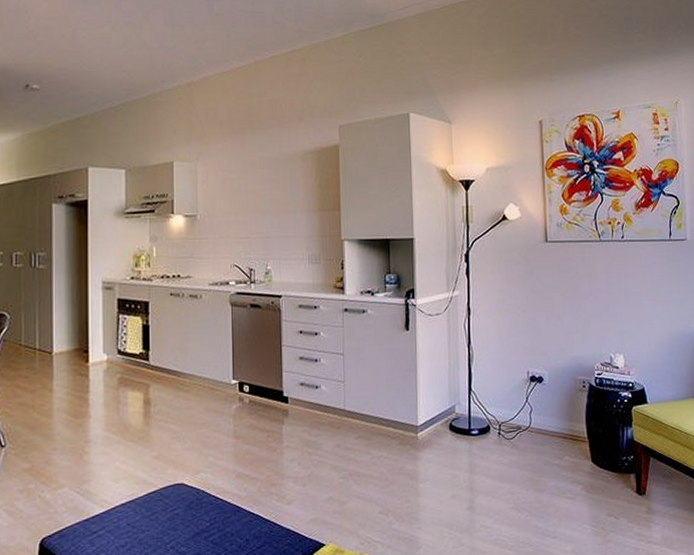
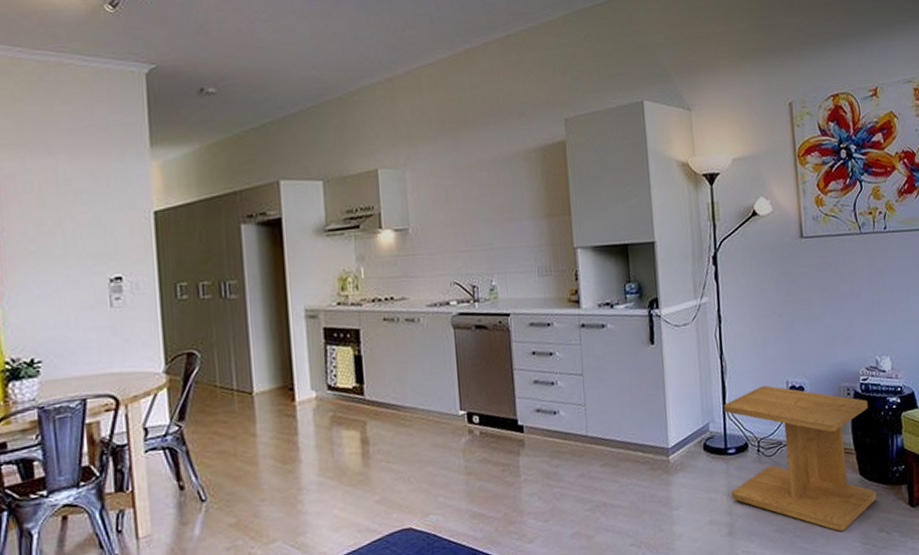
side table: none [469,374,607,513] -> present [723,385,877,532]

